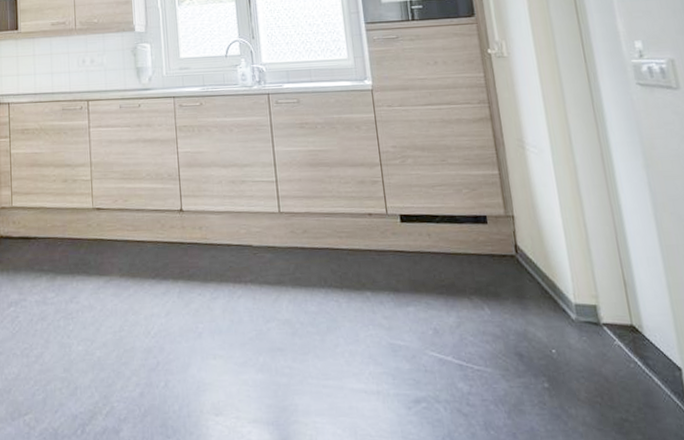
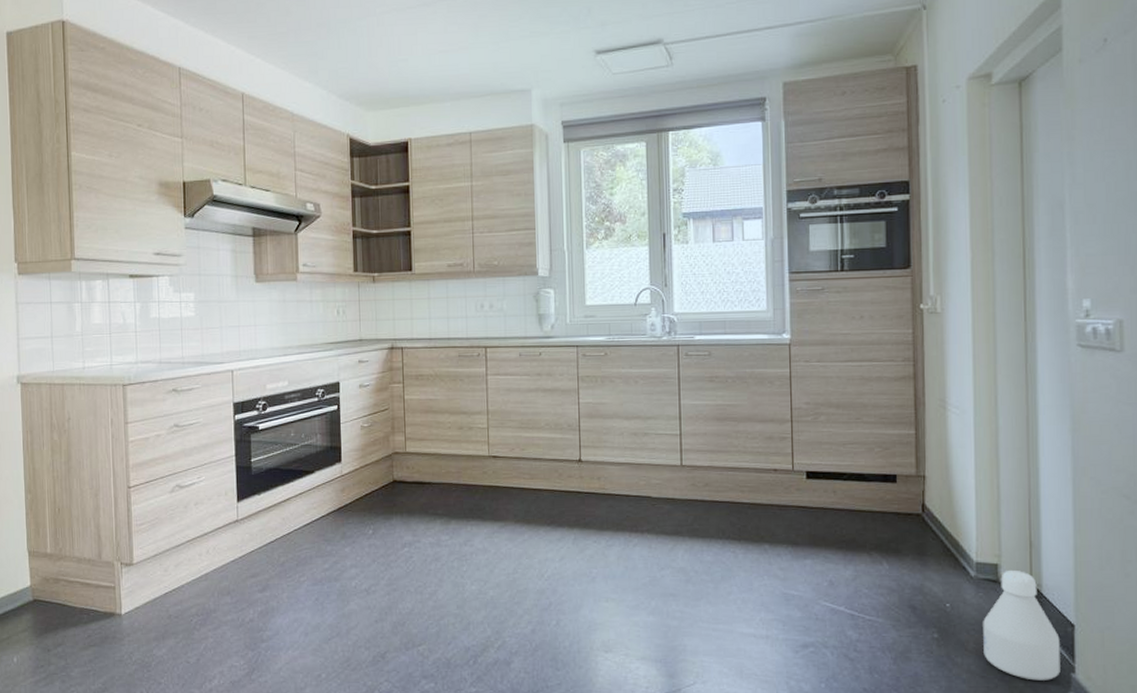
bottle: none [590,311,676,432] -> present [983,569,1060,681]

